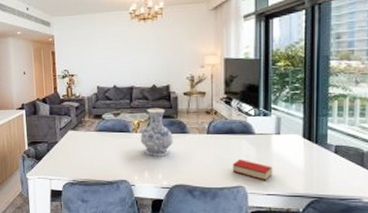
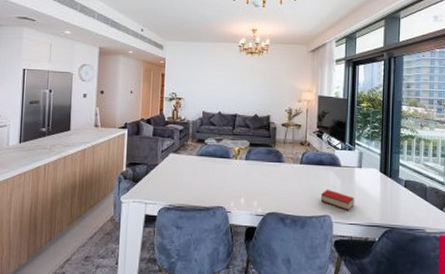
vase: present [140,108,173,157] -> none [239,136,270,184]

